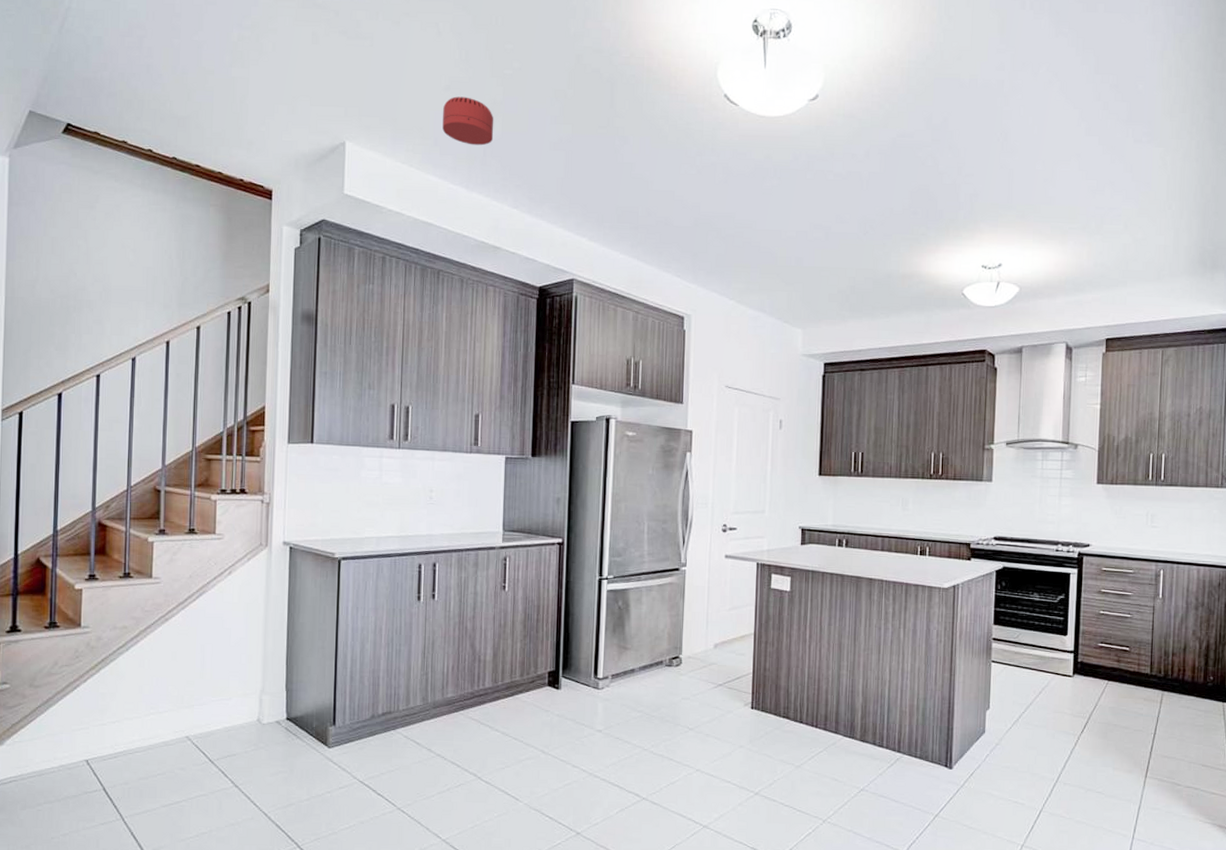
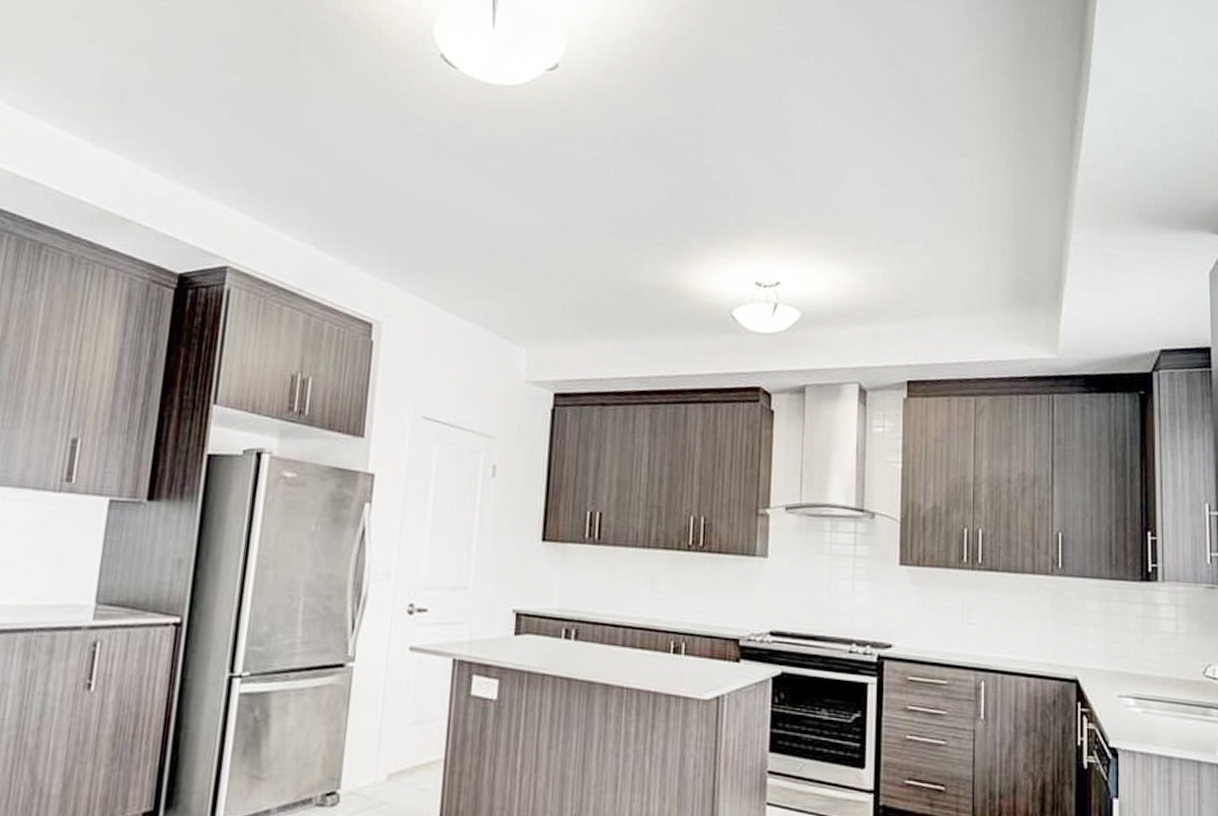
smoke detector: present [442,96,494,146] -> none [67,27,139,91]

